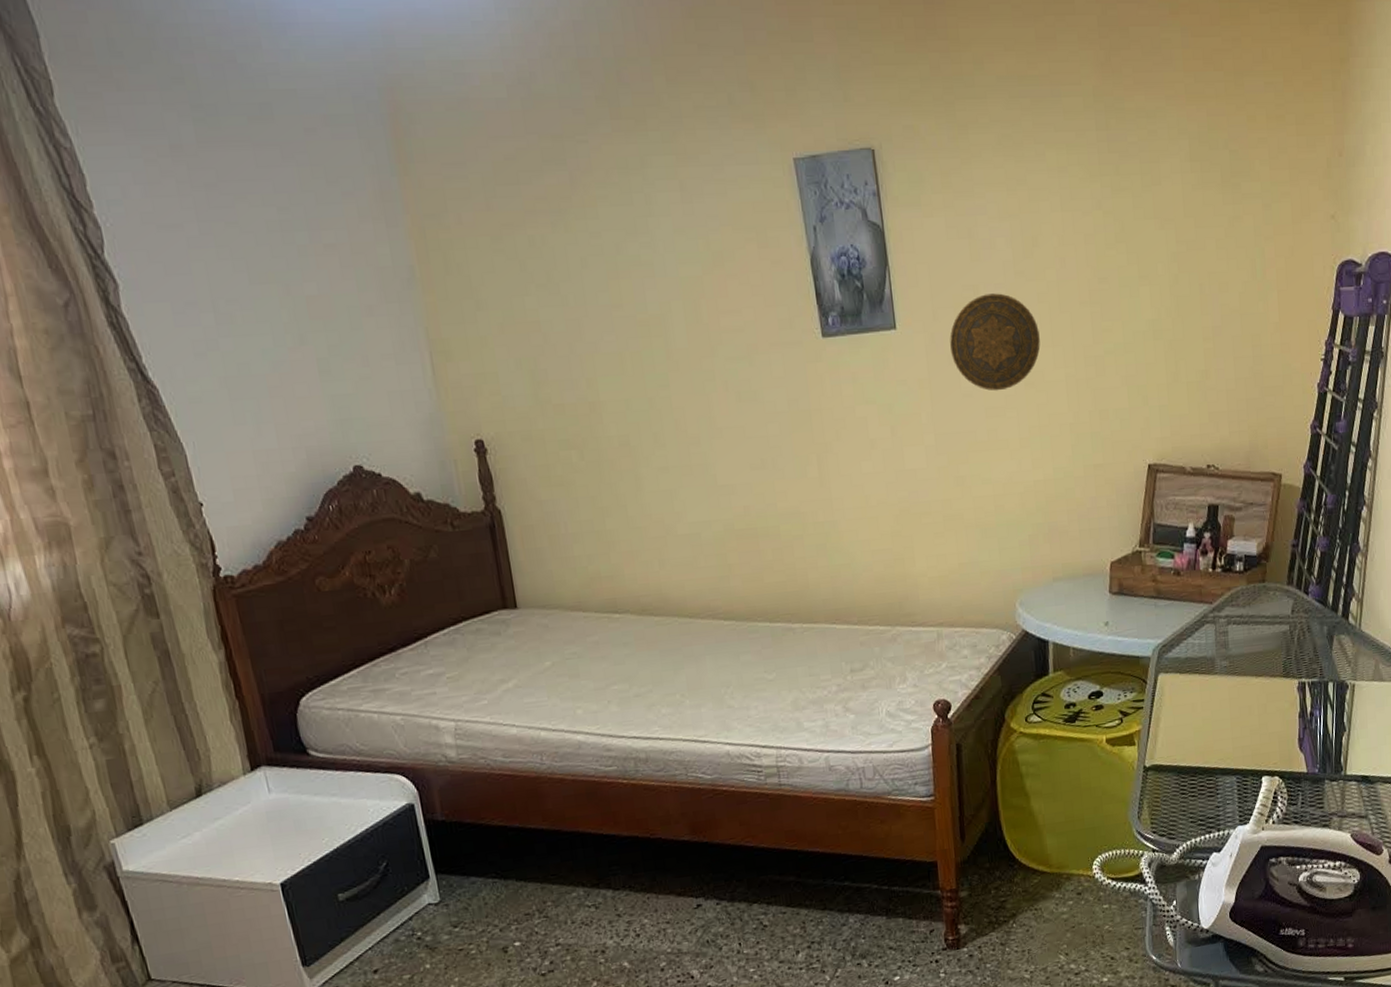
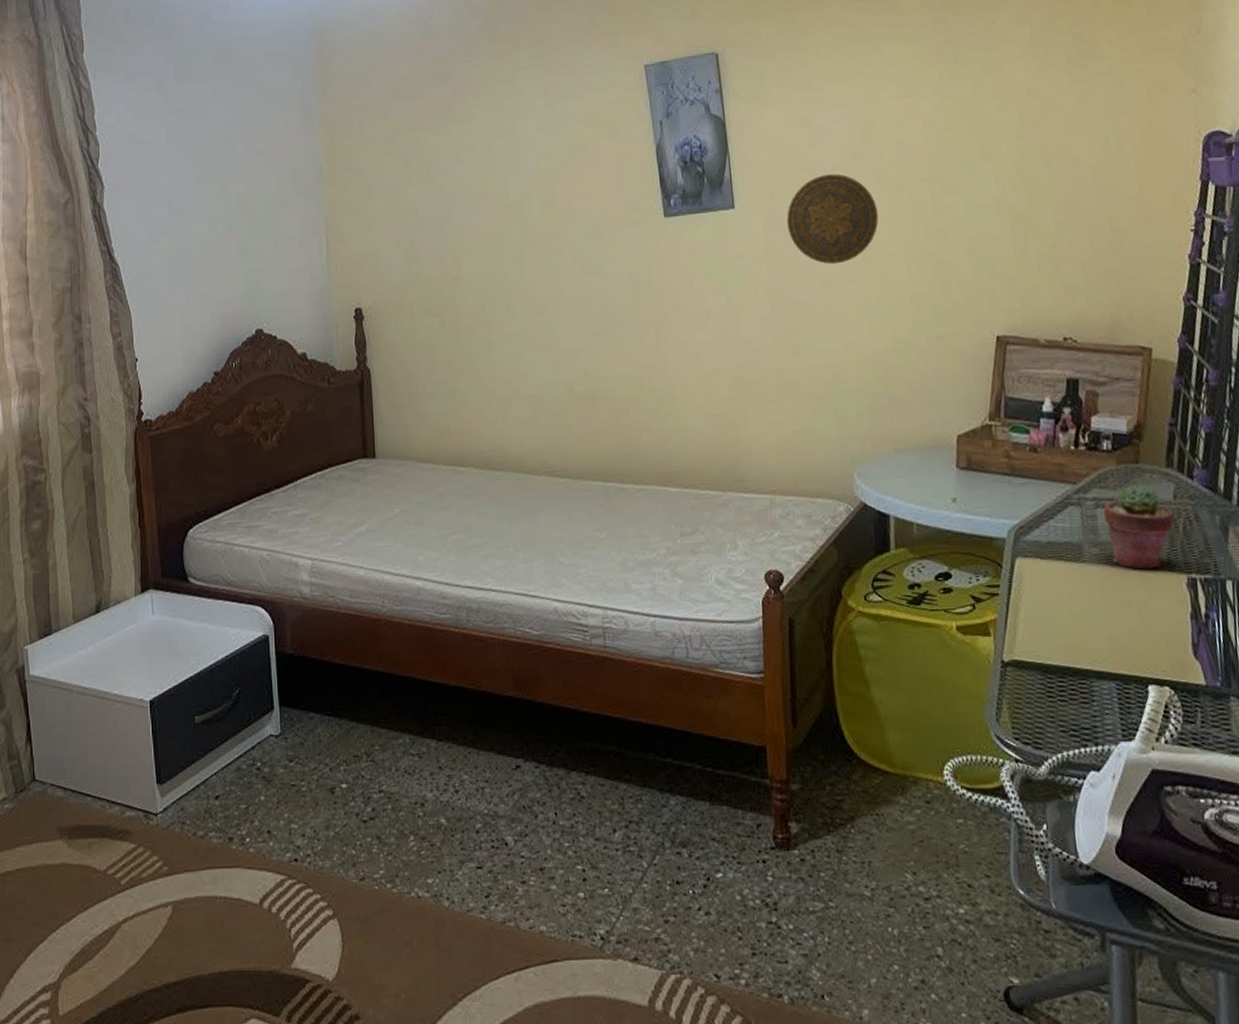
potted succulent: none [1233,600,1292,678] -> present [1103,483,1175,570]

